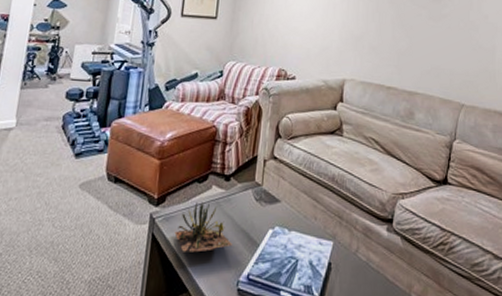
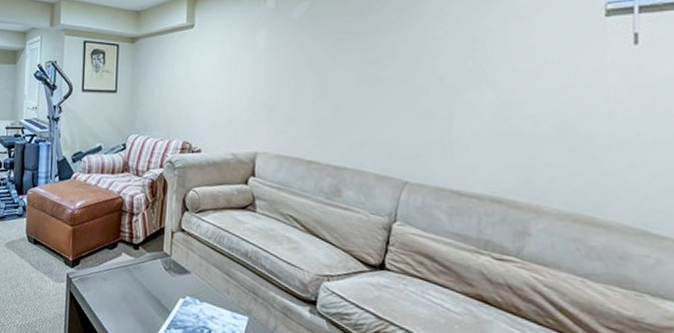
succulent plant: present [174,202,233,253] -> none [90,267,145,312]

